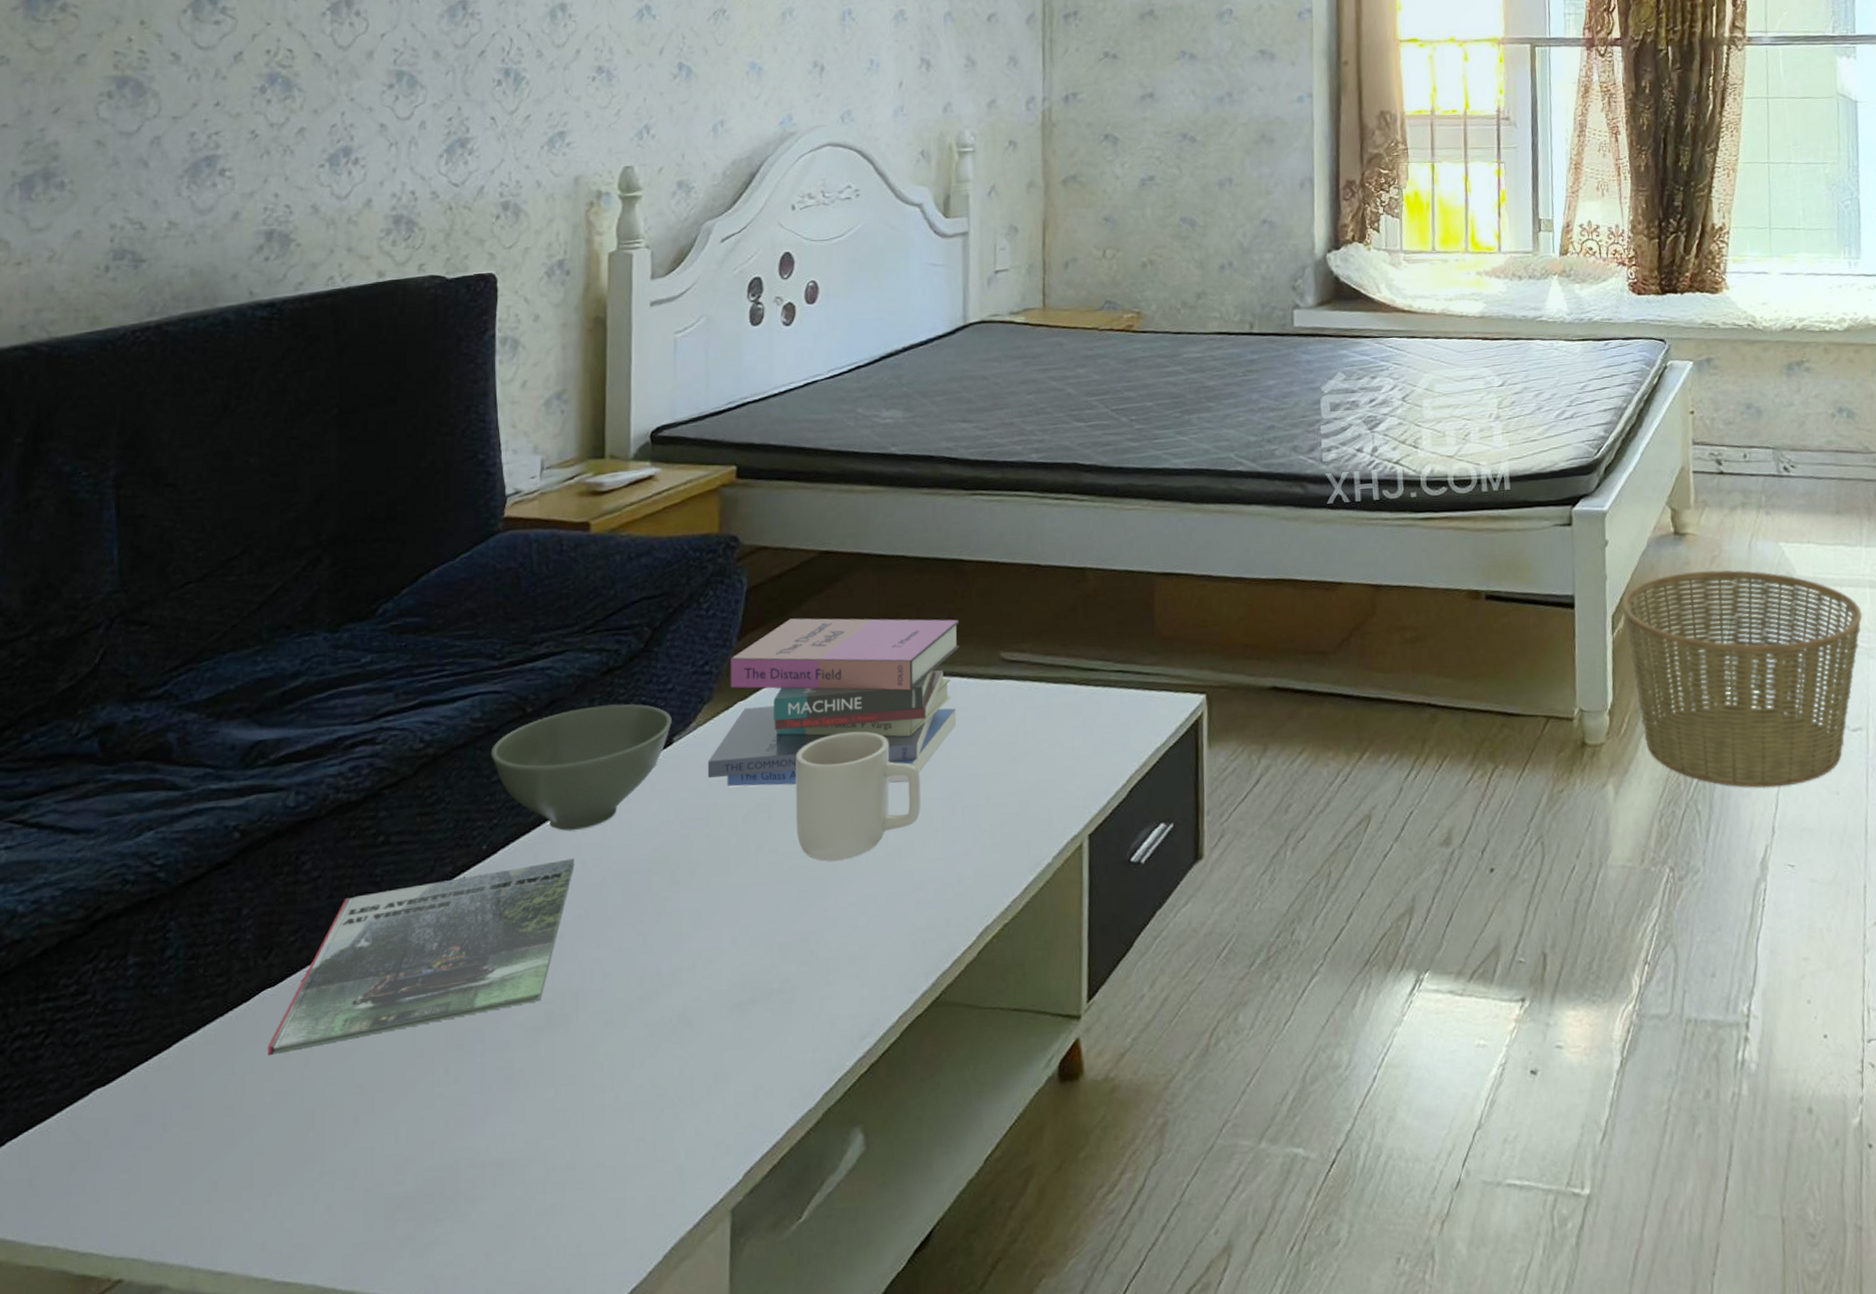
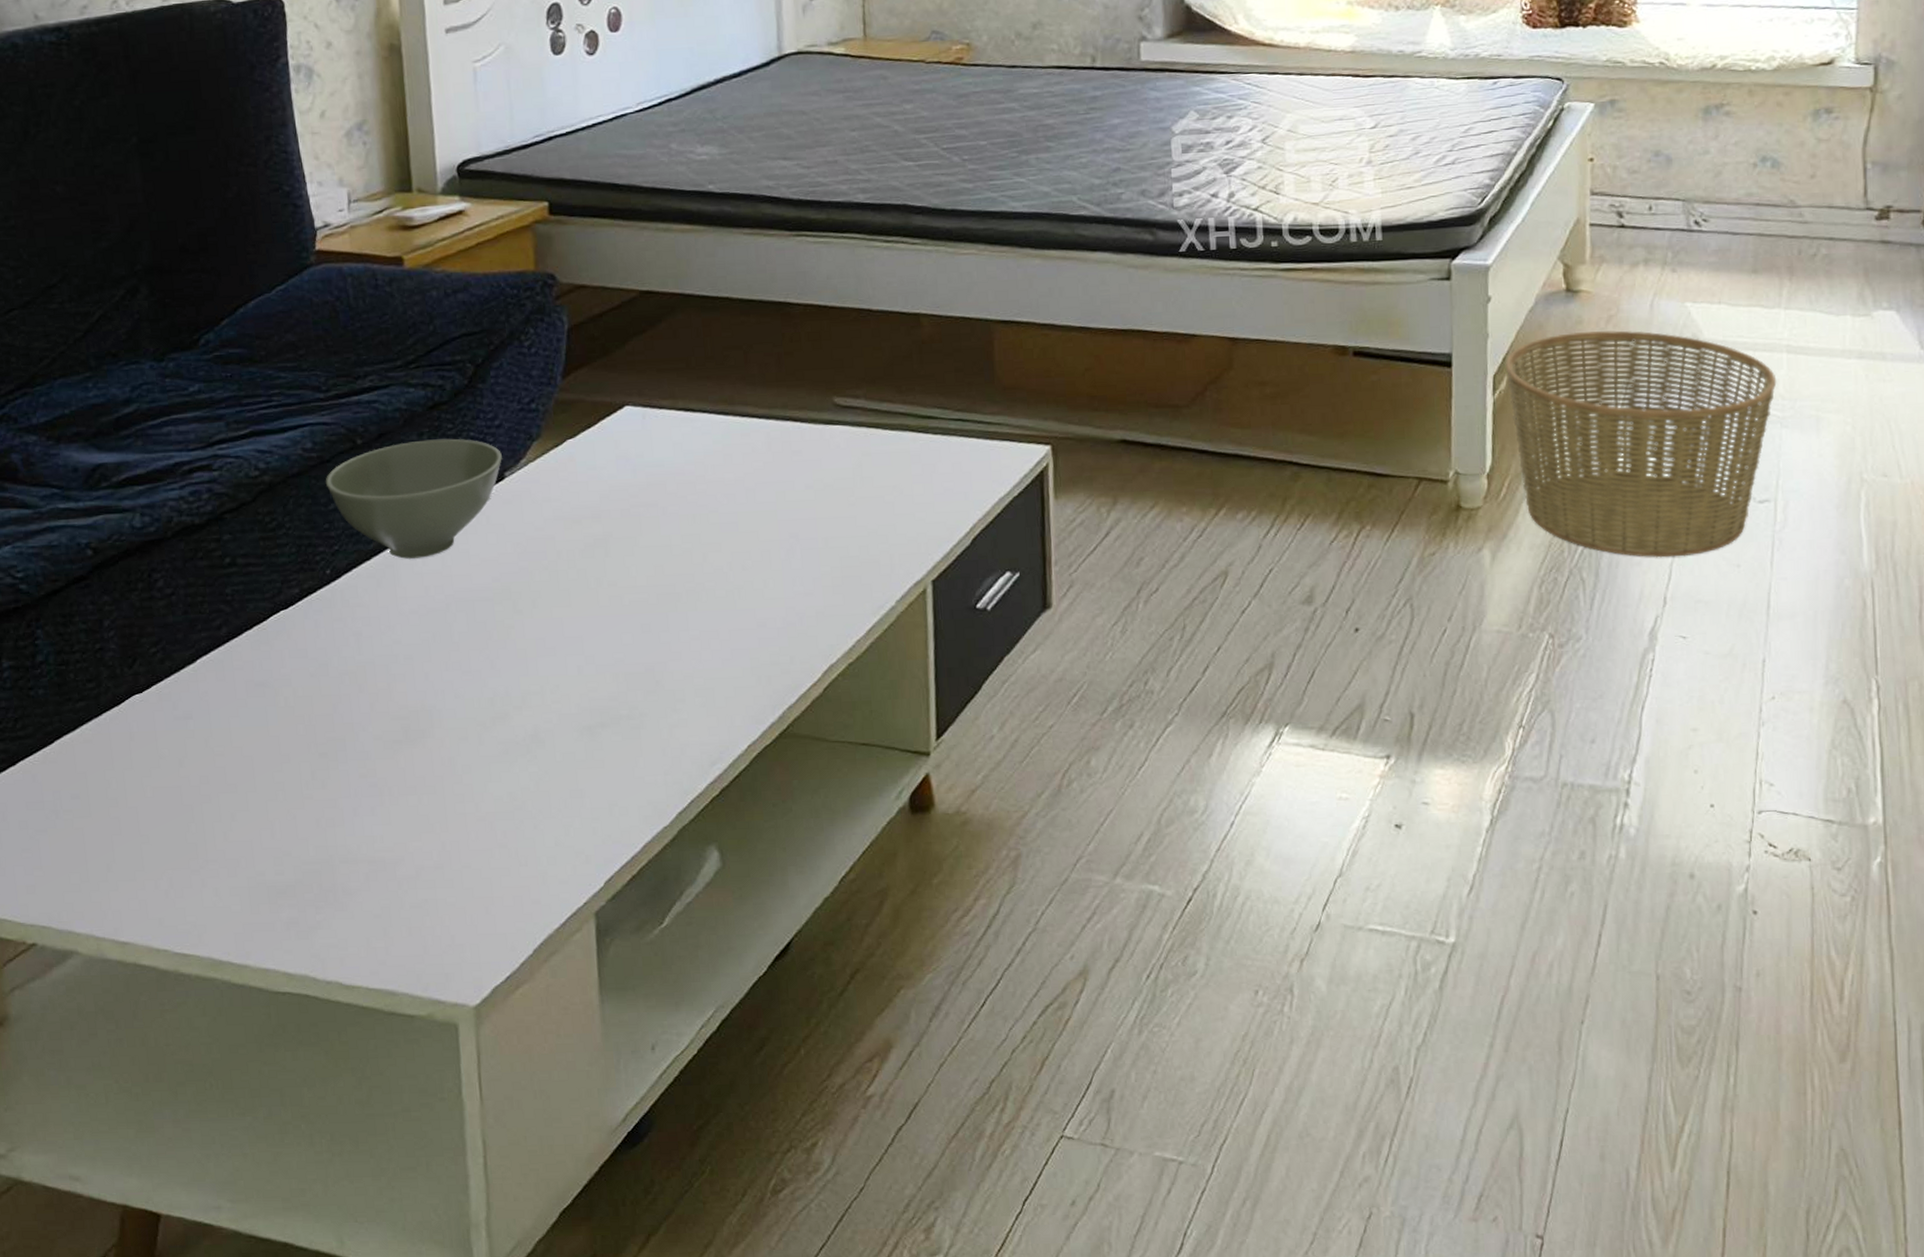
magazine: present [268,858,574,1056] -> none [142,585,418,755]
books: present [707,618,960,787] -> none [541,358,792,524]
mug: present [794,731,921,861] -> none [628,472,759,597]

